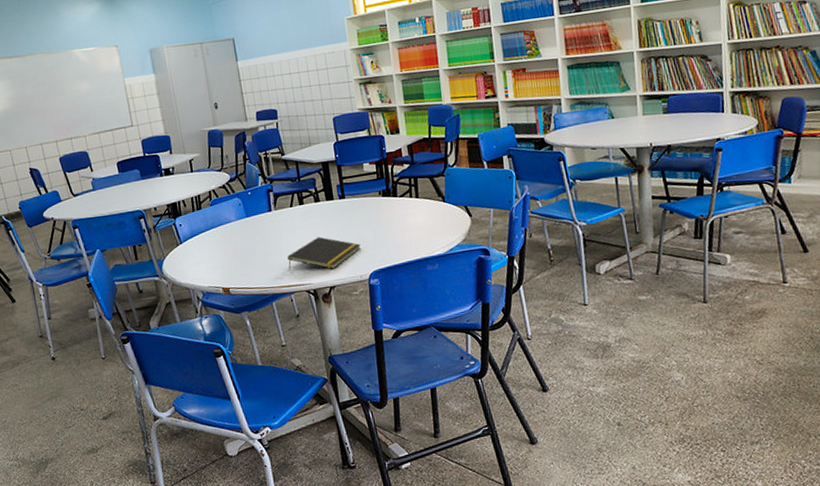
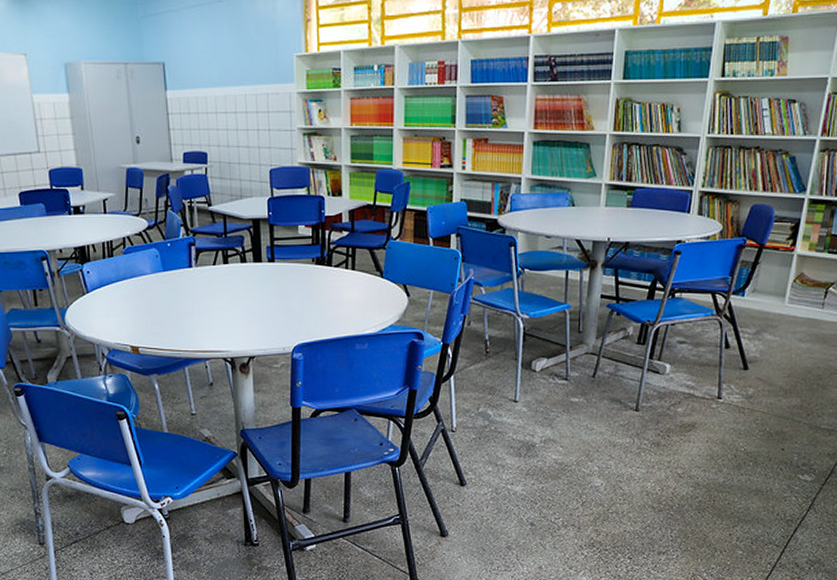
notepad: present [287,236,361,270] -> none [205,301,287,338]

